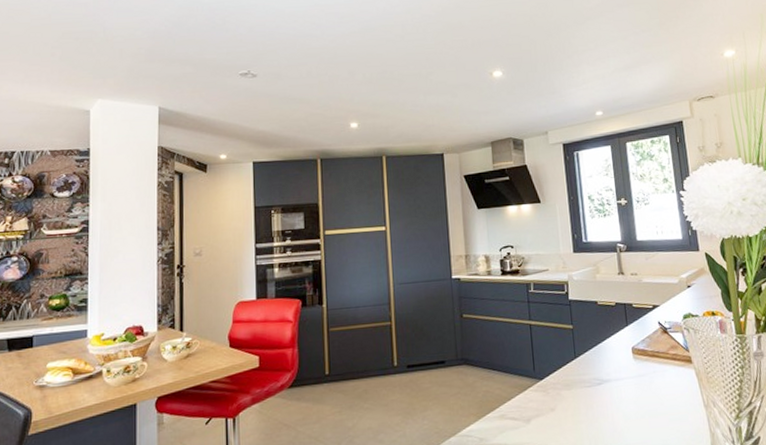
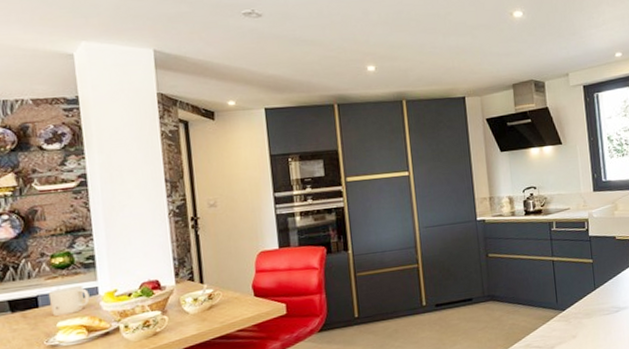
mug: none [42,328,79,358] -> present [48,286,90,317]

